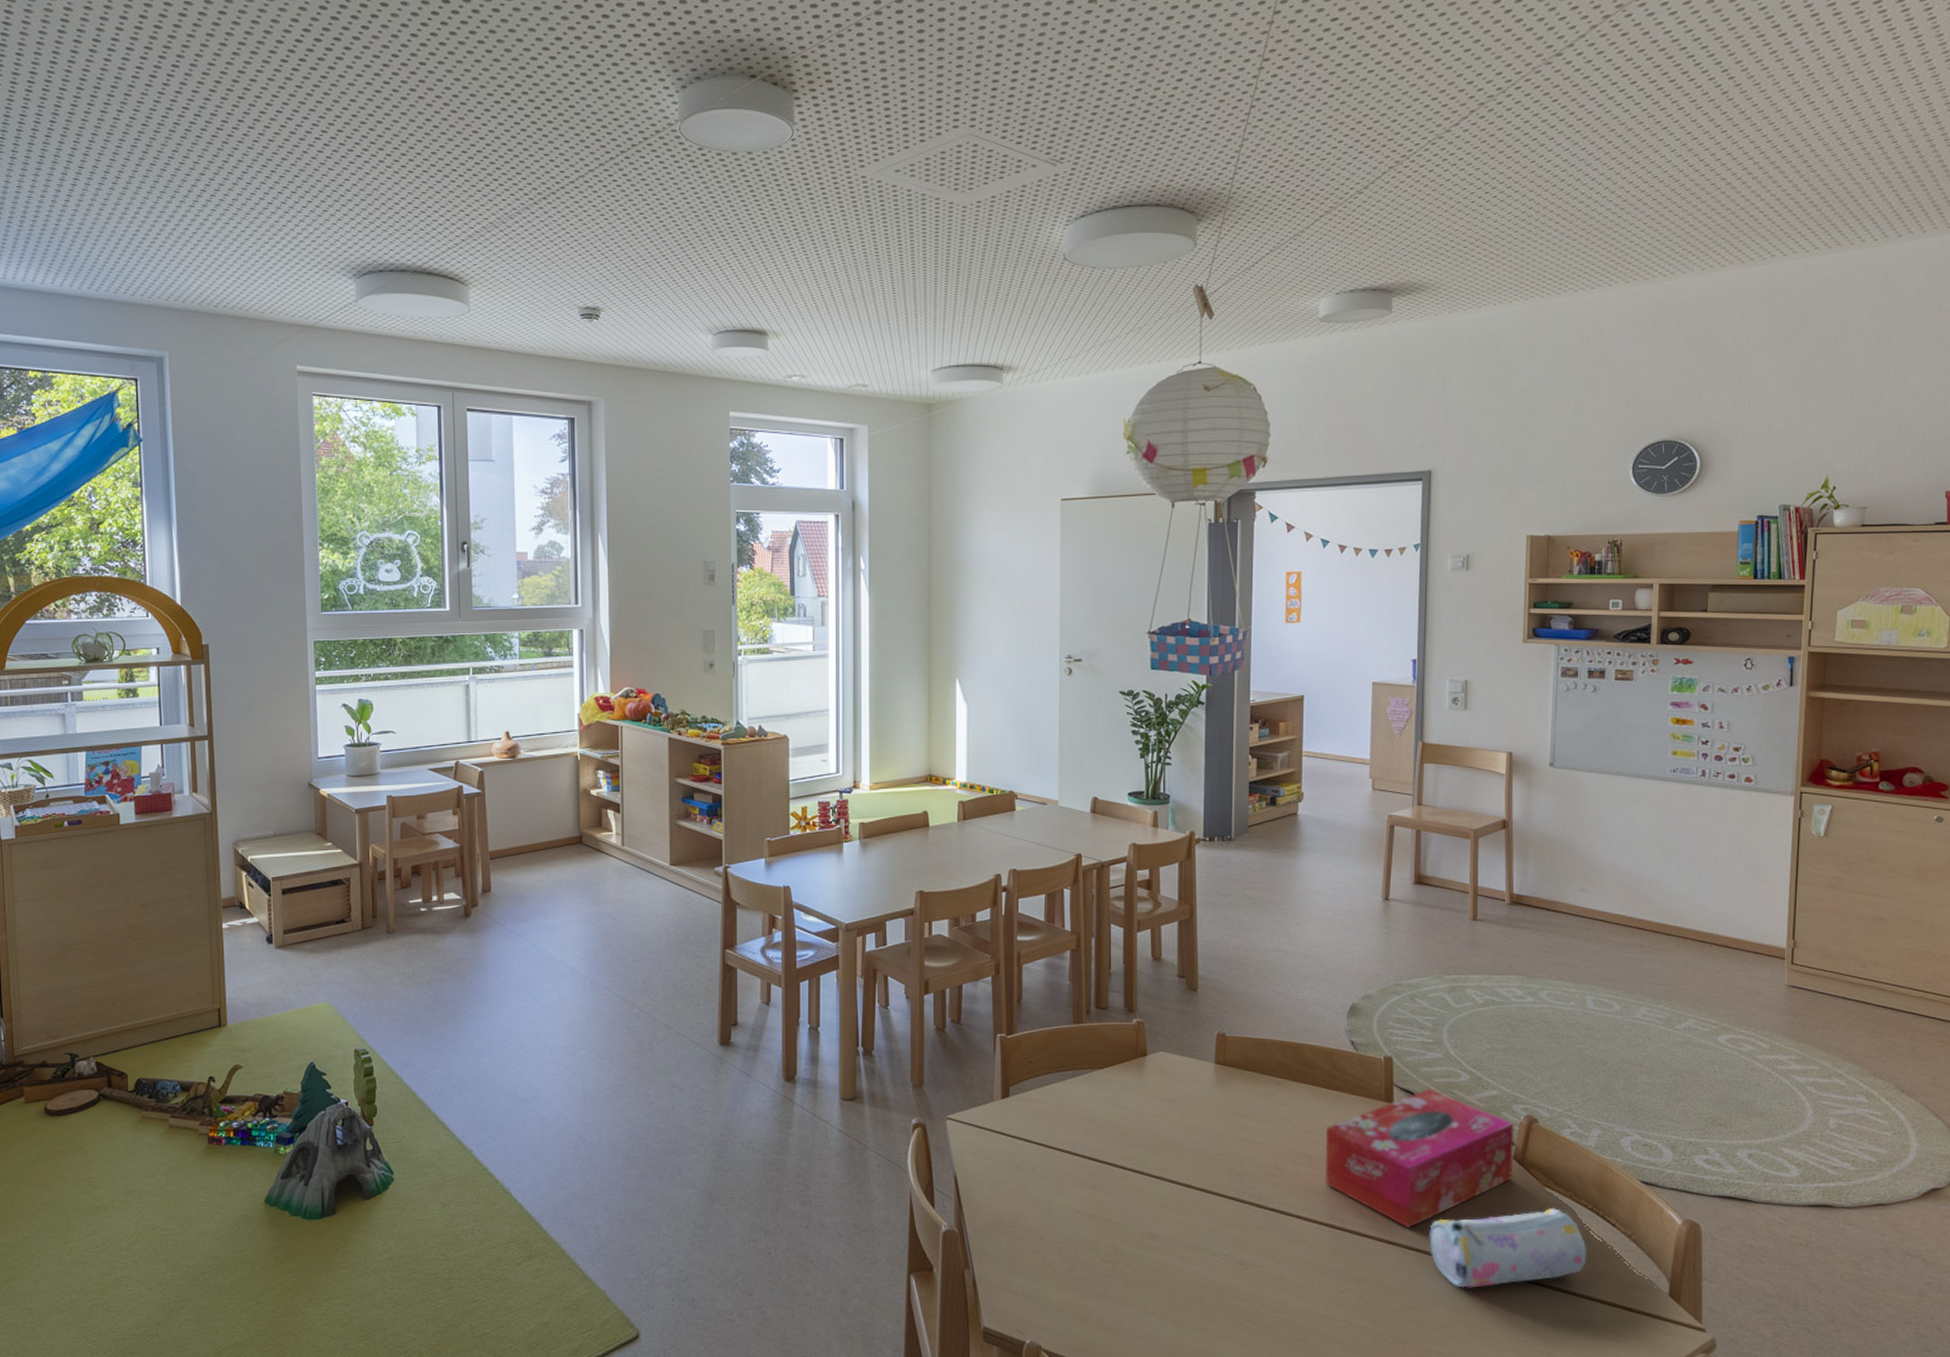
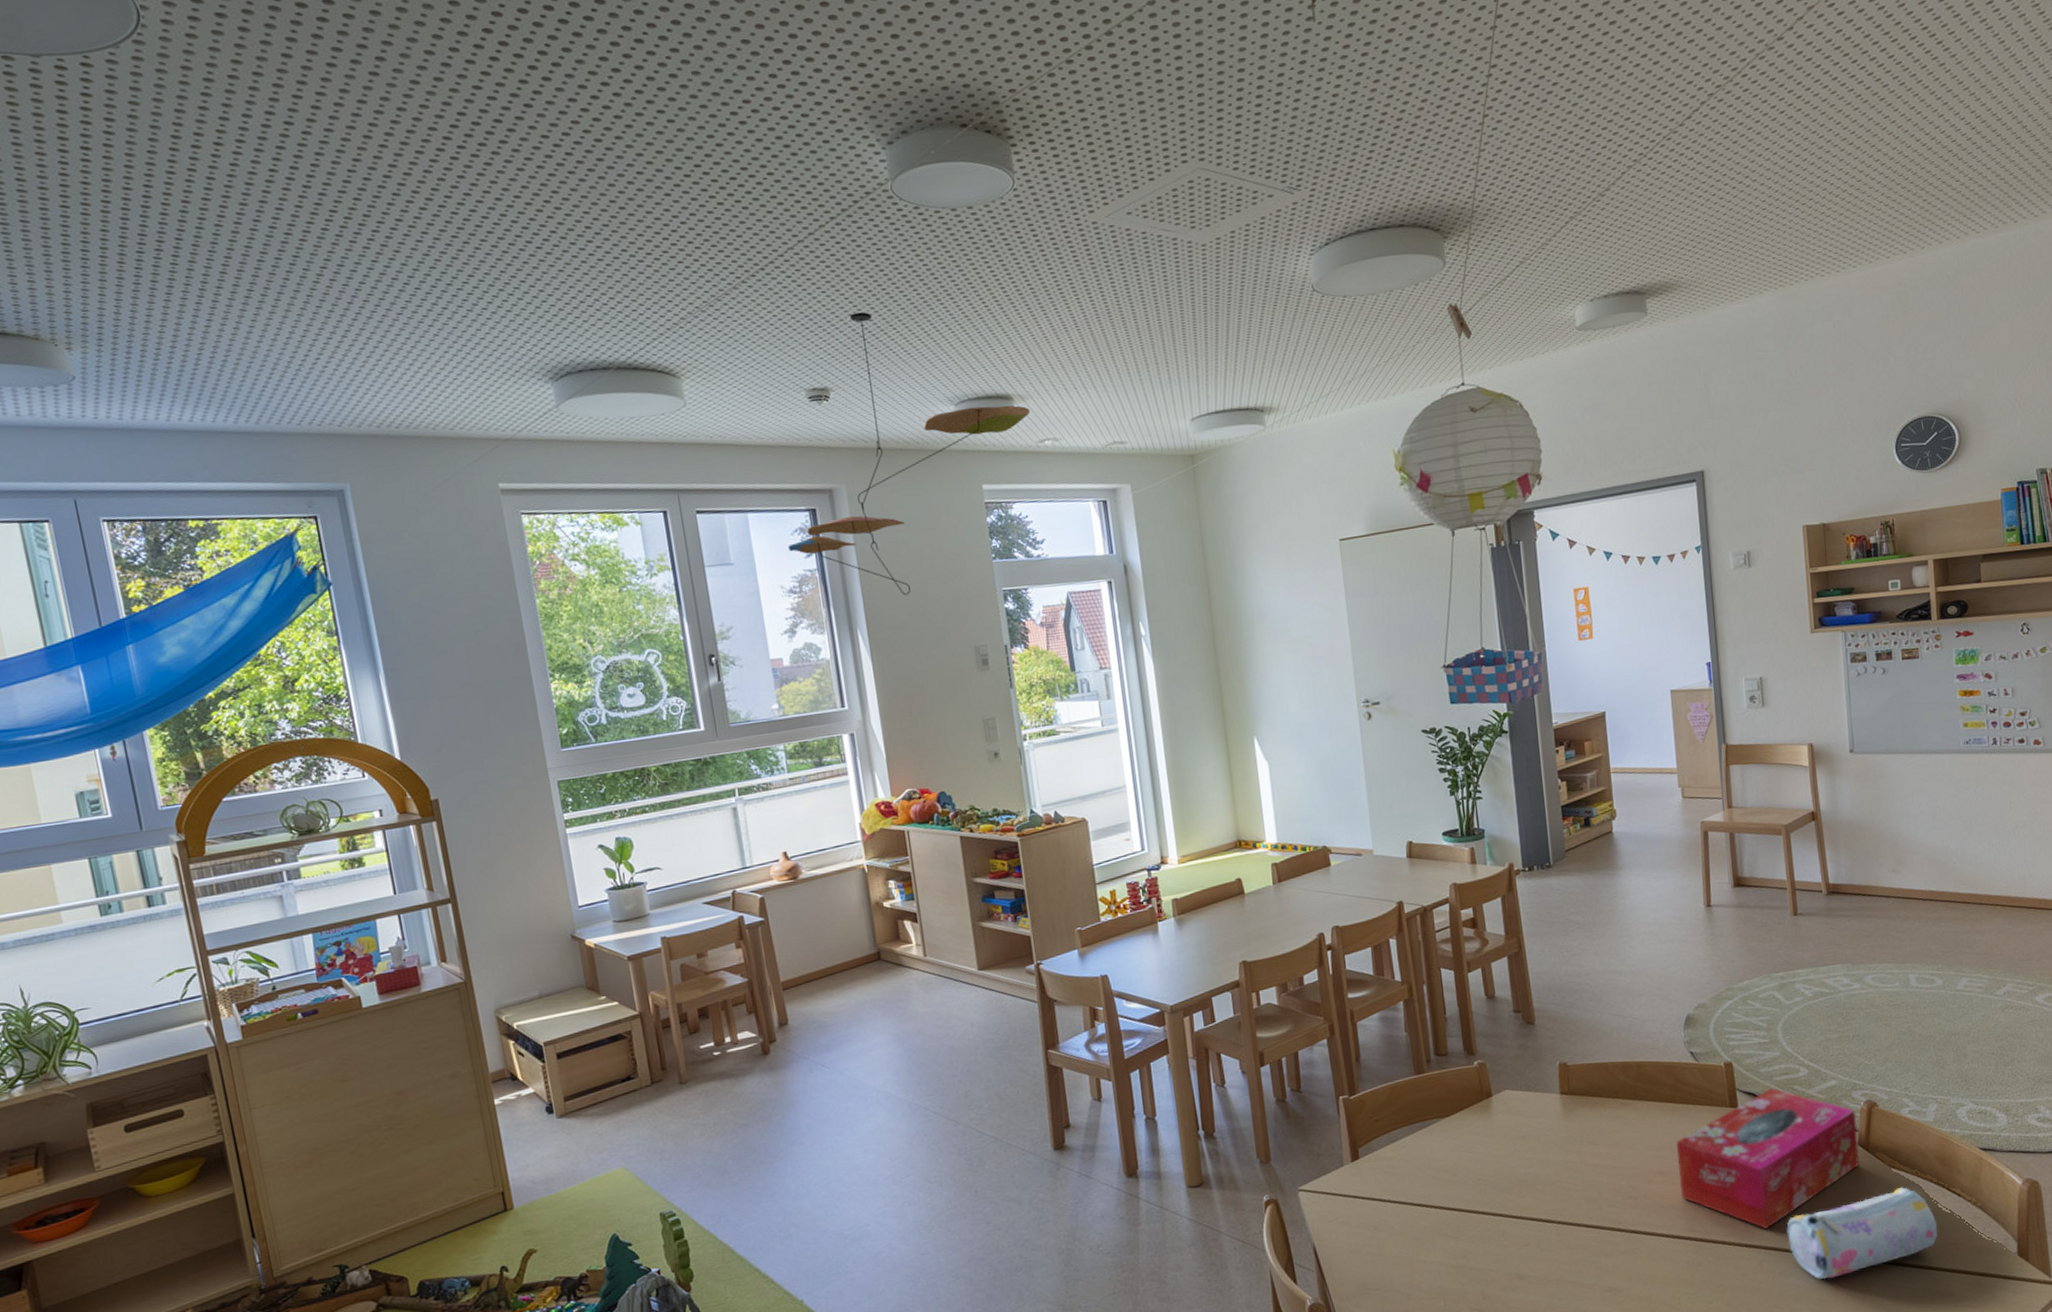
ceiling mobile: none [546,241,782,507] -> present [788,312,1030,596]

